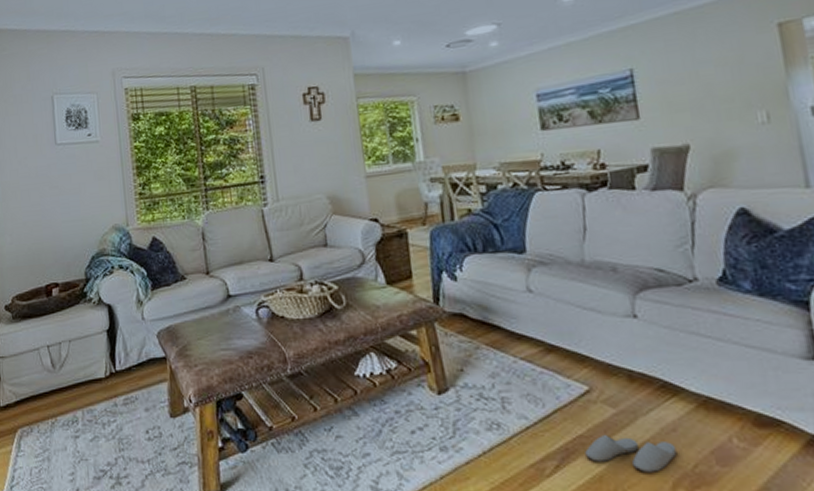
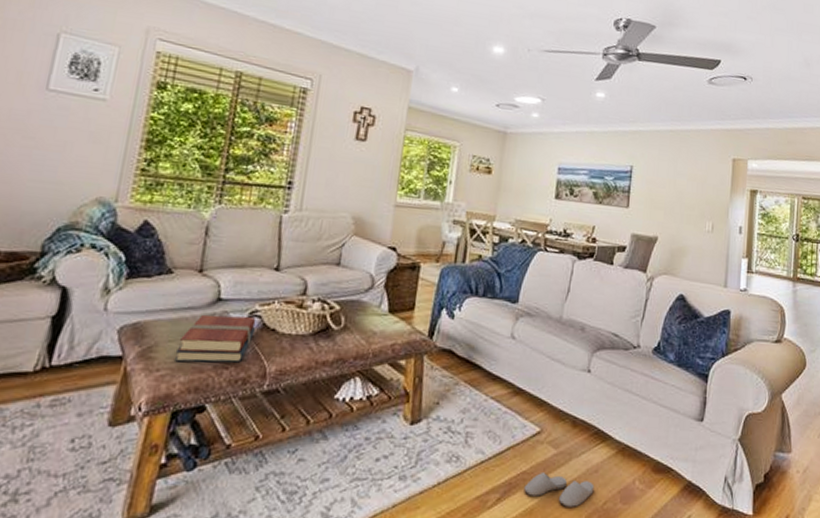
books: none [205,307,267,357] -> present [174,314,256,363]

